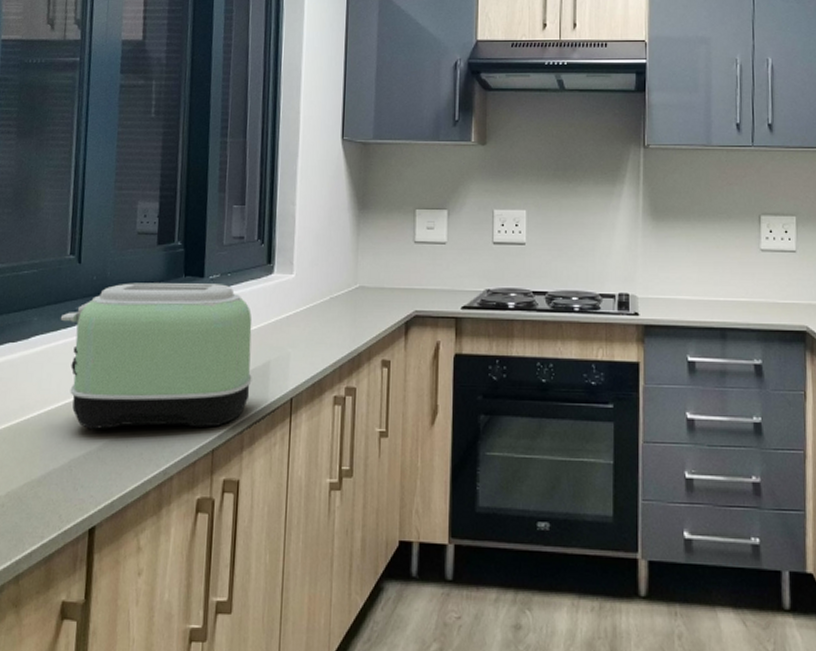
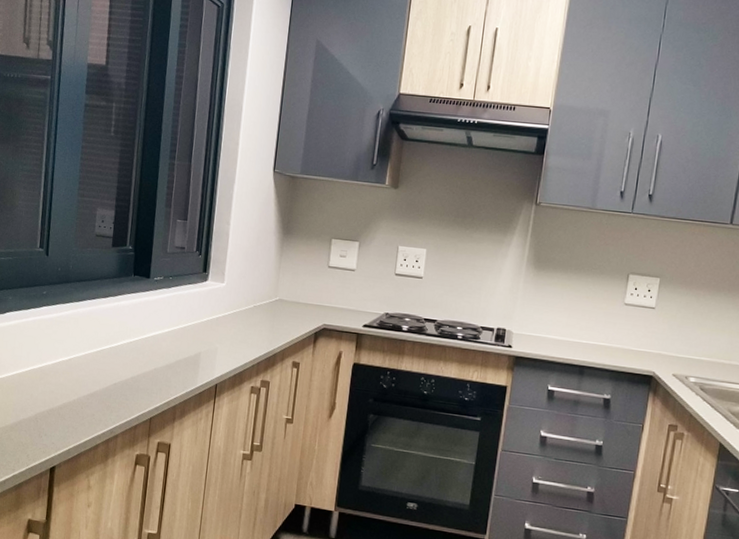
toaster: present [60,283,252,430] -> none [30,276,188,400]

